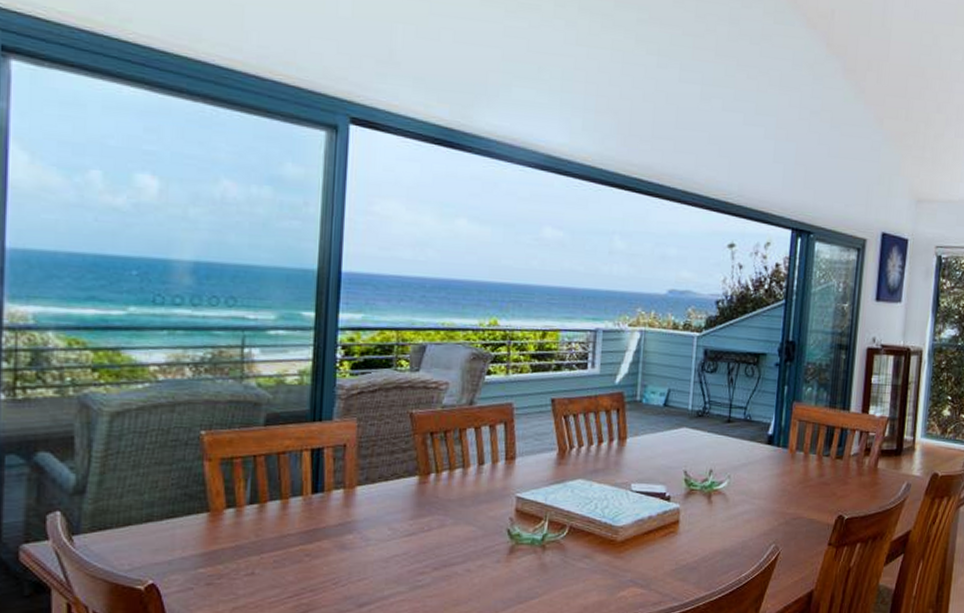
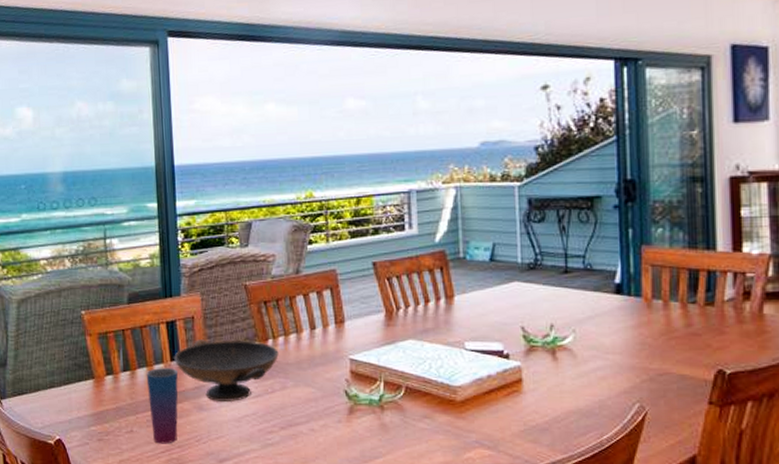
cup: none [278,501,319,588] -> present [146,368,178,444]
decorative bowl: none [315,470,441,540] -> present [173,339,279,401]

